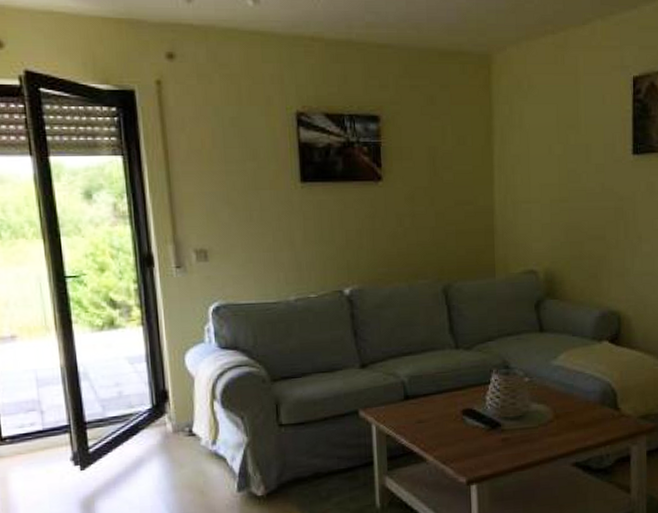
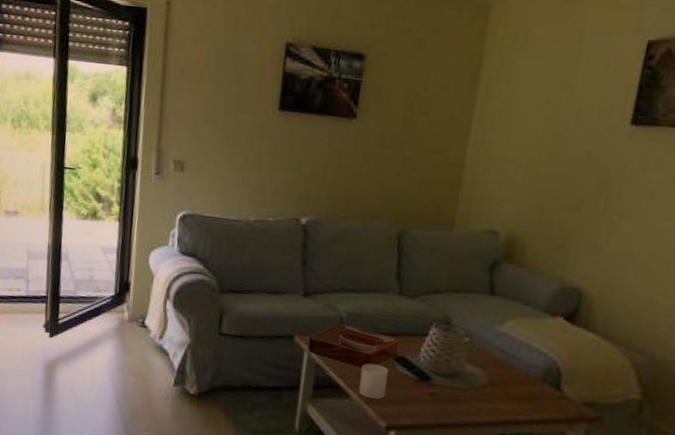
decorative tray: none [374,388,465,429] -> present [308,323,400,368]
mug: none [432,422,461,458] -> present [358,363,389,399]

